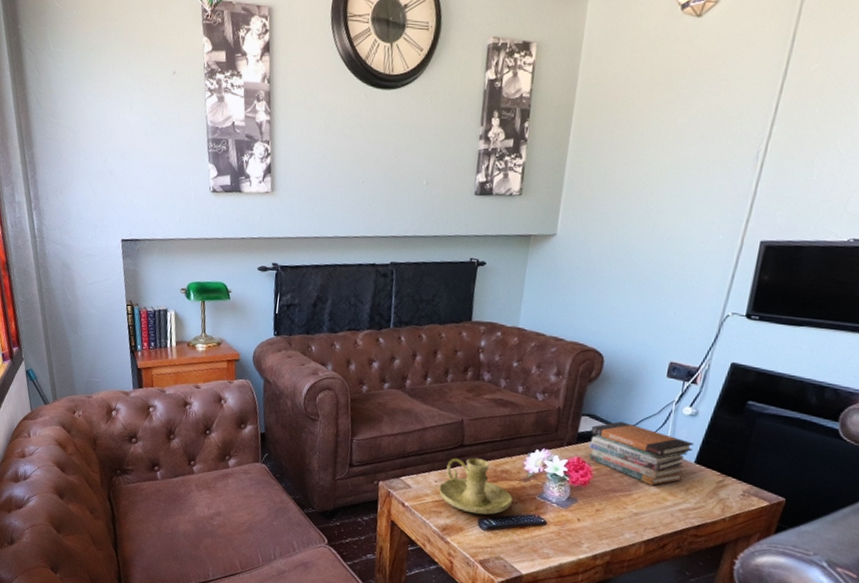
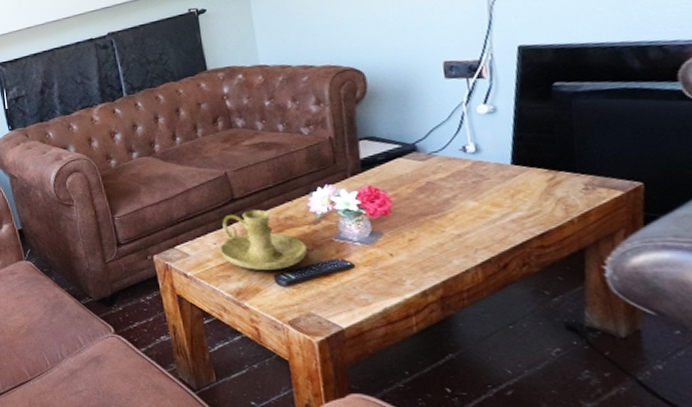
book stack: present [588,422,695,485] -> none [373,137,505,200]

